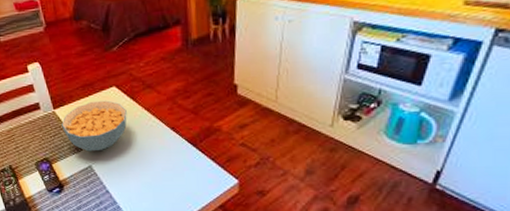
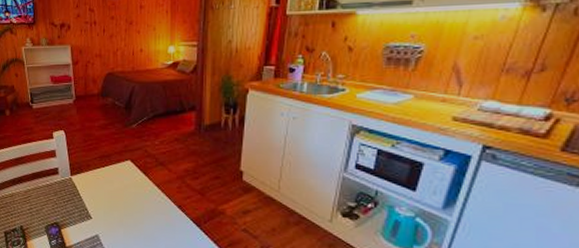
cereal bowl: present [61,100,127,152] -> none [76,172,138,221]

